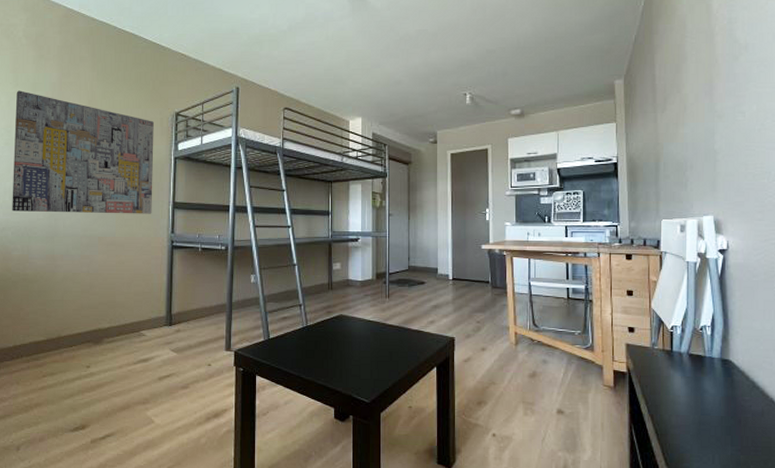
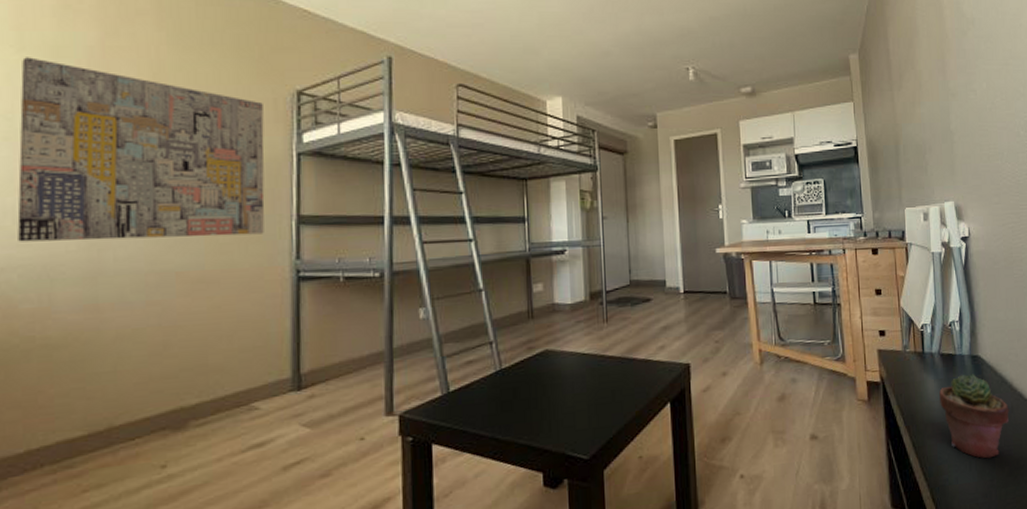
potted succulent: none [686,376,759,455] -> present [939,374,1009,459]

